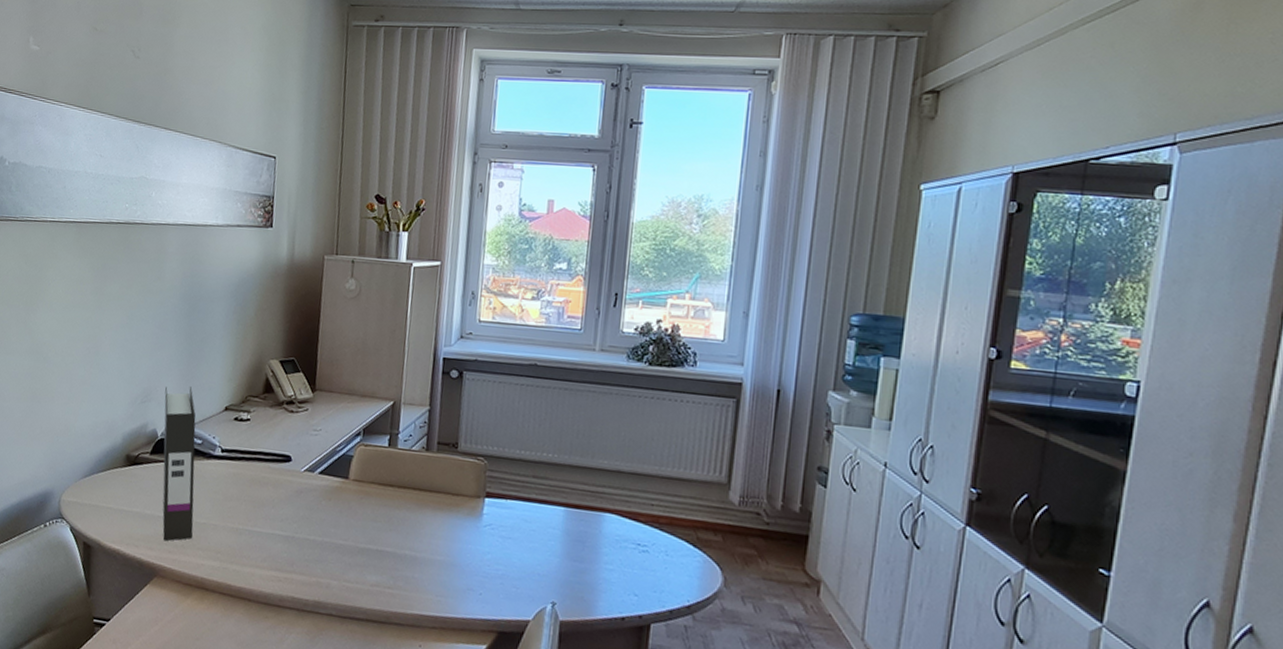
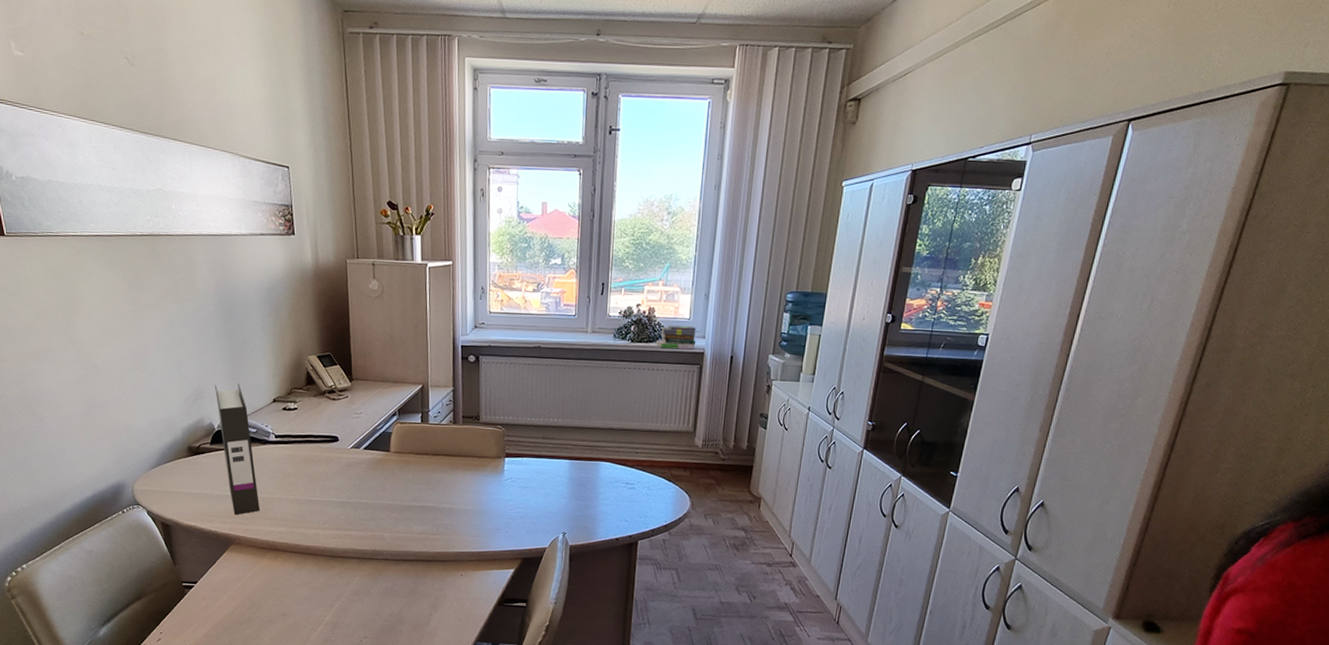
books: none [680,347,732,378] -> present [656,325,696,349]

